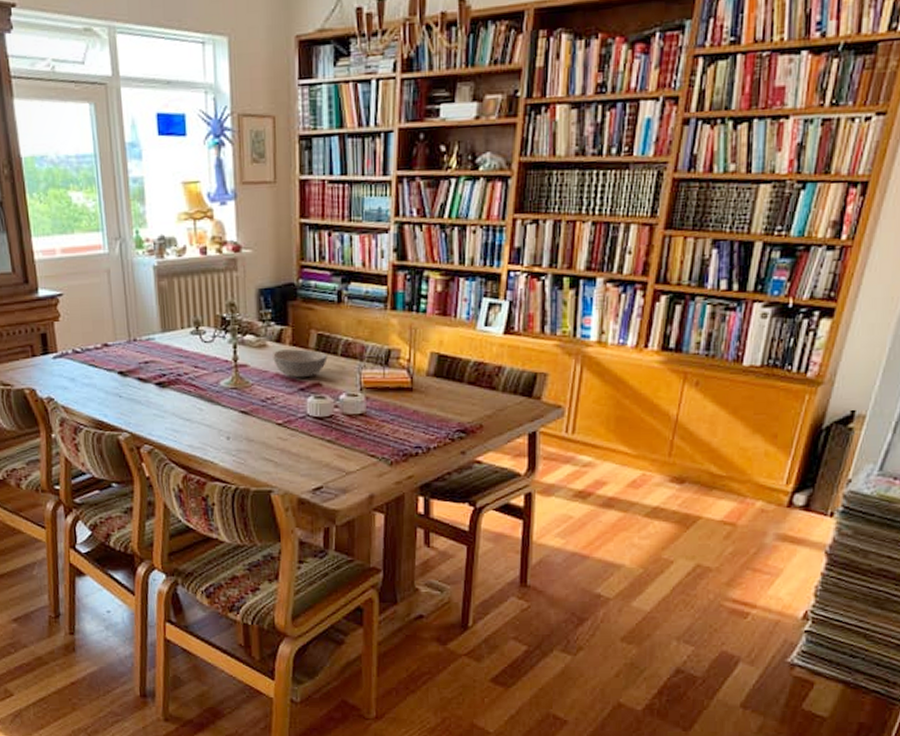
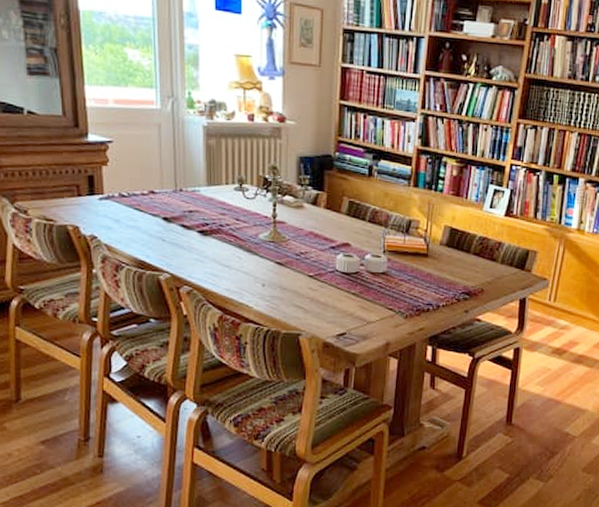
bowl: present [273,349,328,378] -> none [309,211,357,238]

